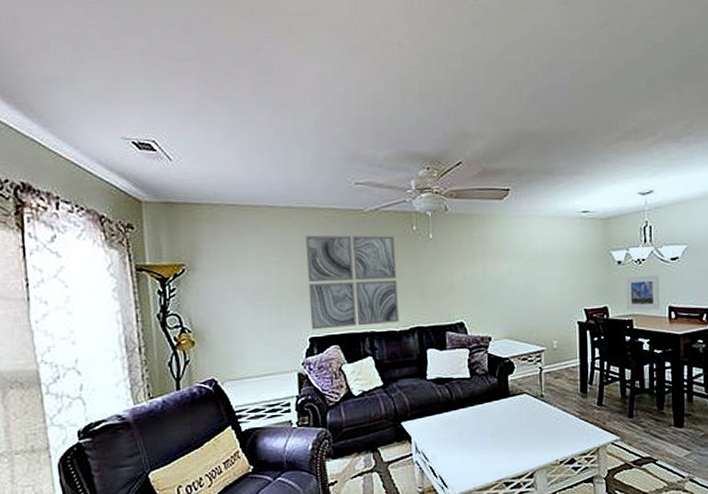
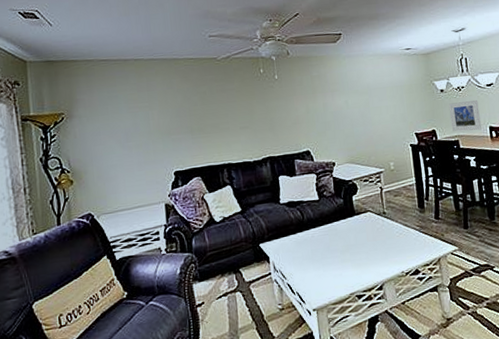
wall art: present [305,235,399,330] -> none [167,79,253,165]

